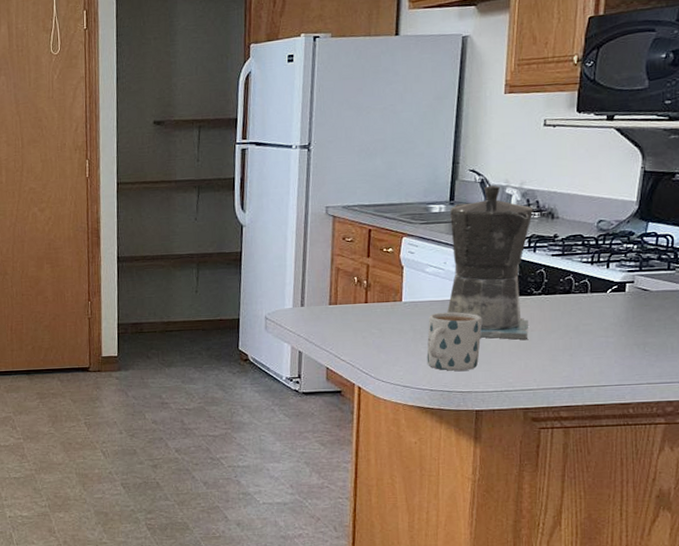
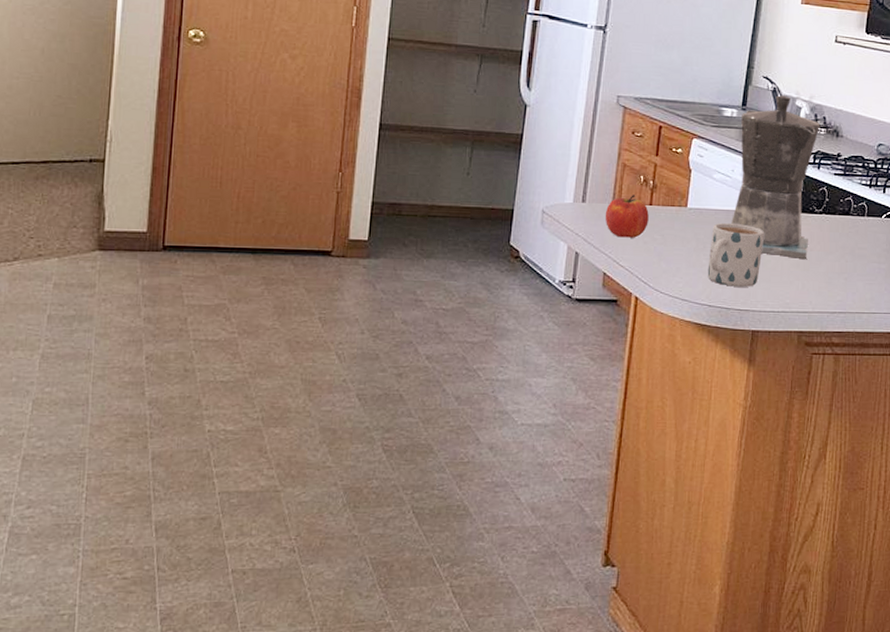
fruit: none [323,295,365,335] -> present [605,195,649,238]

